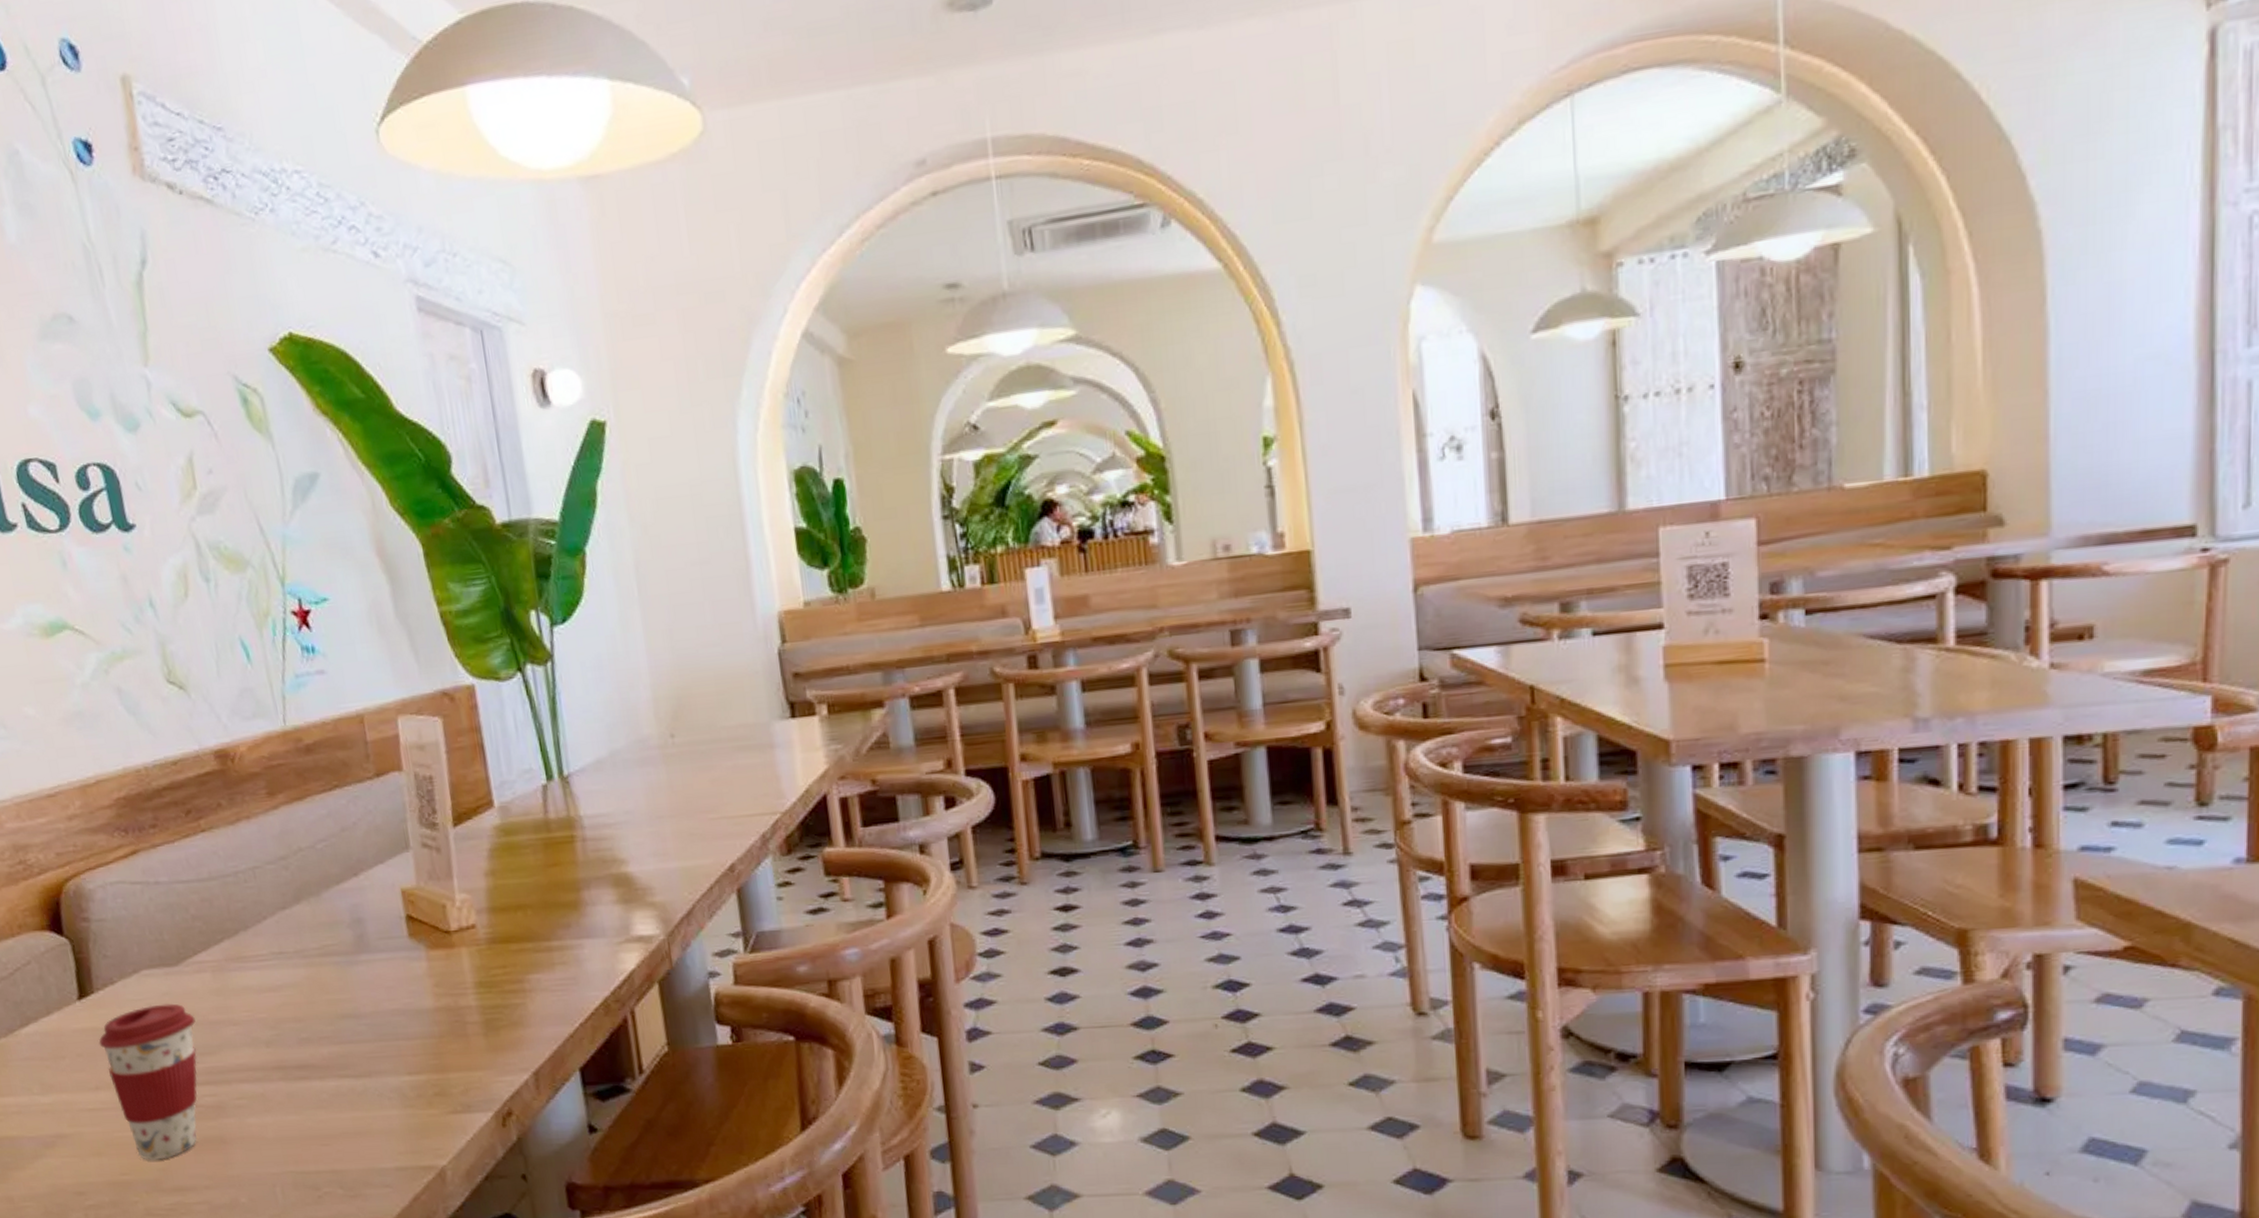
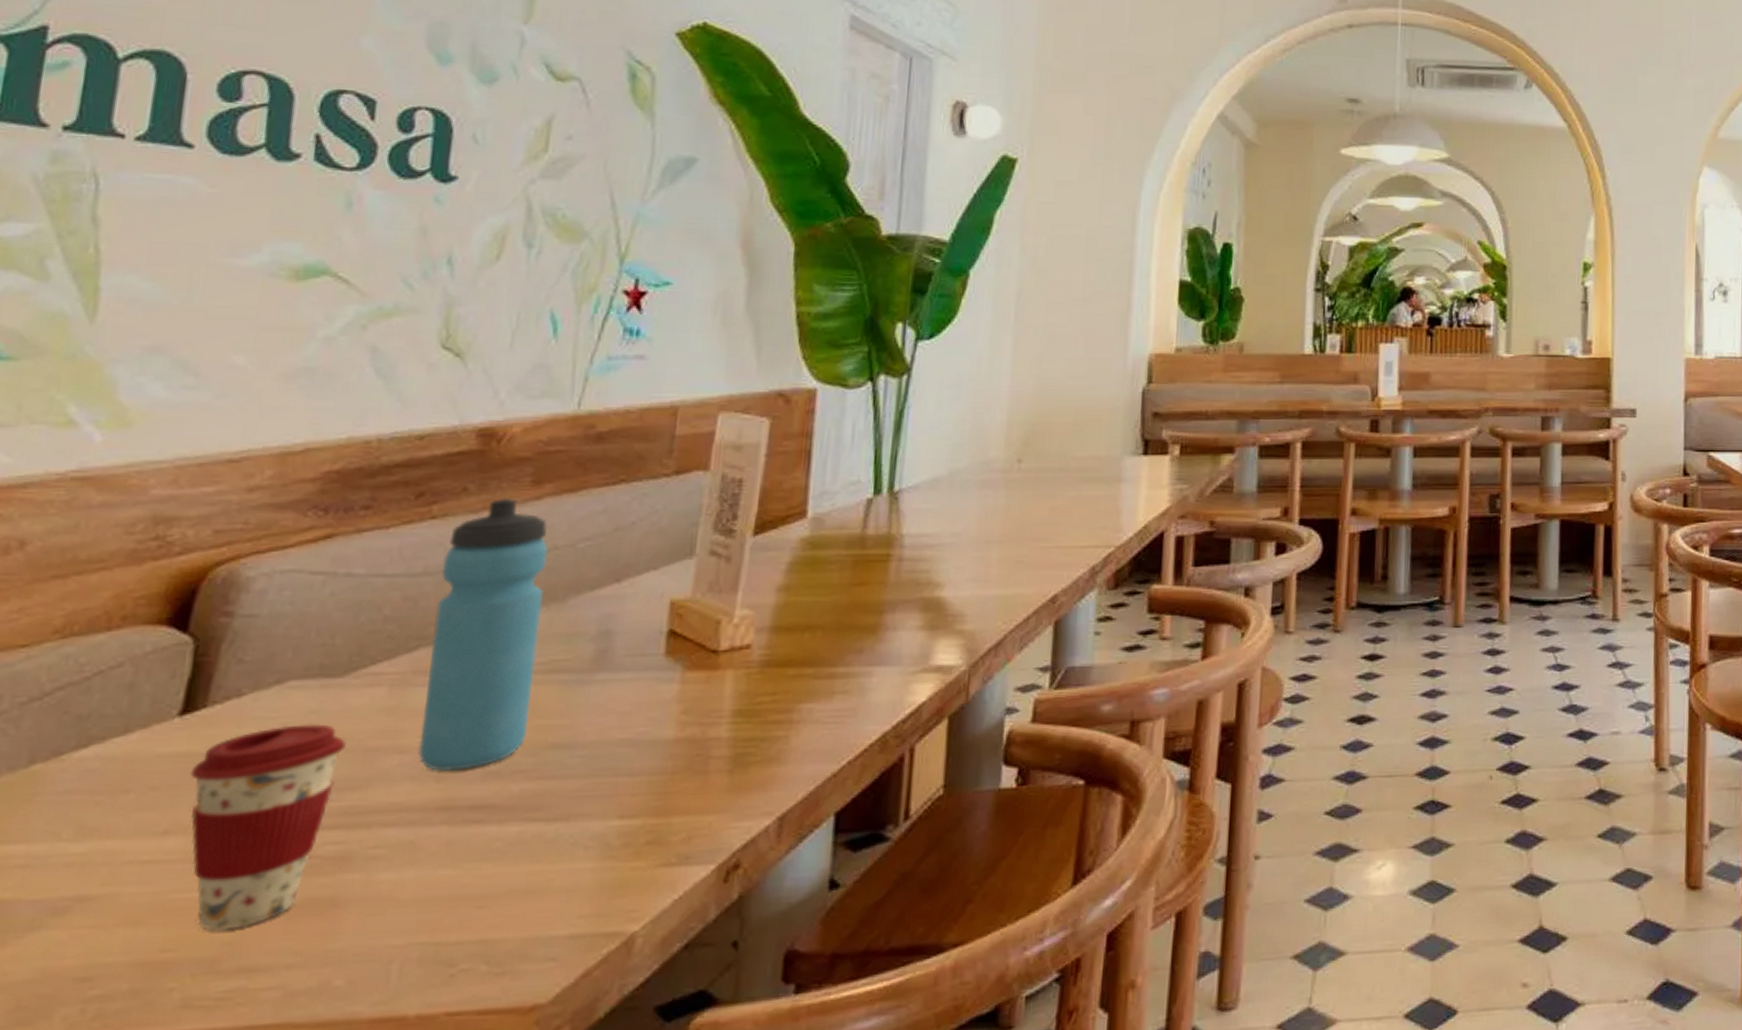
water bottle: none [220,808,321,1039] -> present [418,497,549,771]

